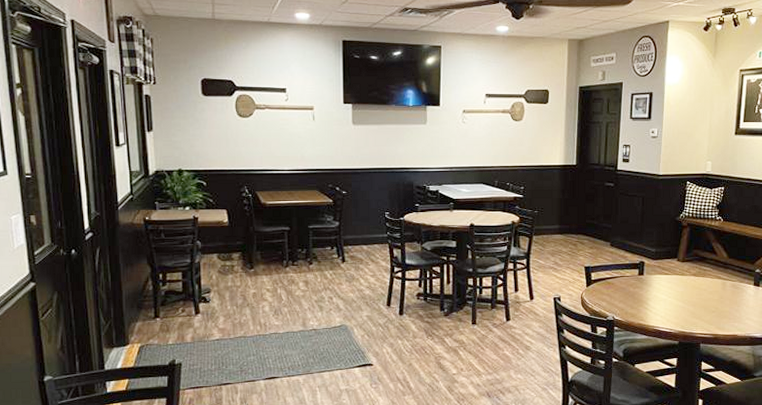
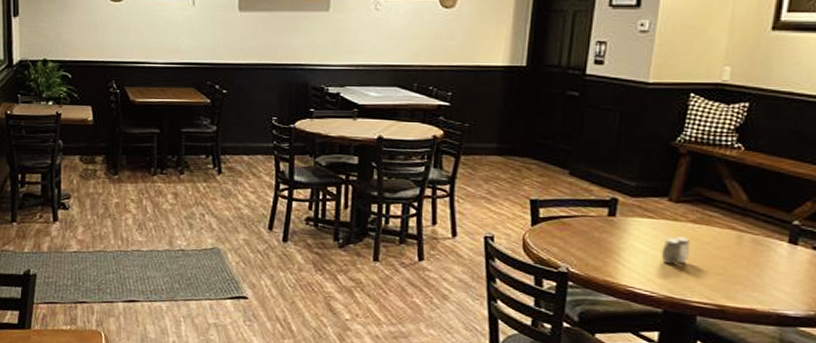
salt and pepper shaker: none [675,287,694,308] -> present [661,237,691,265]

